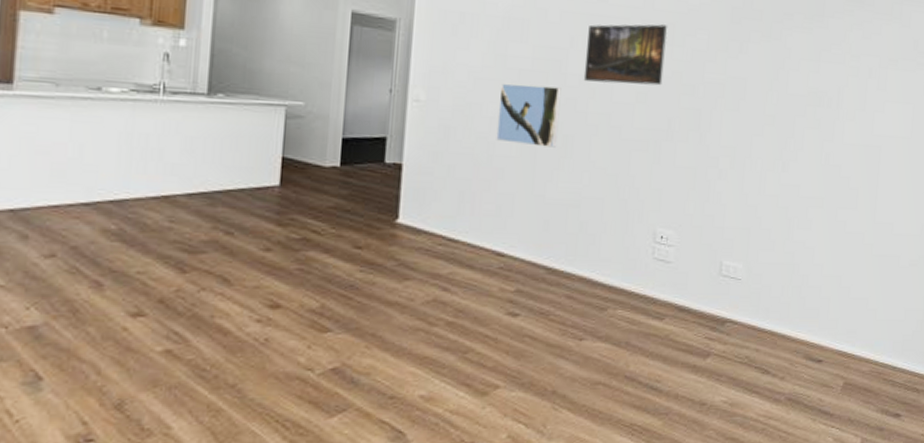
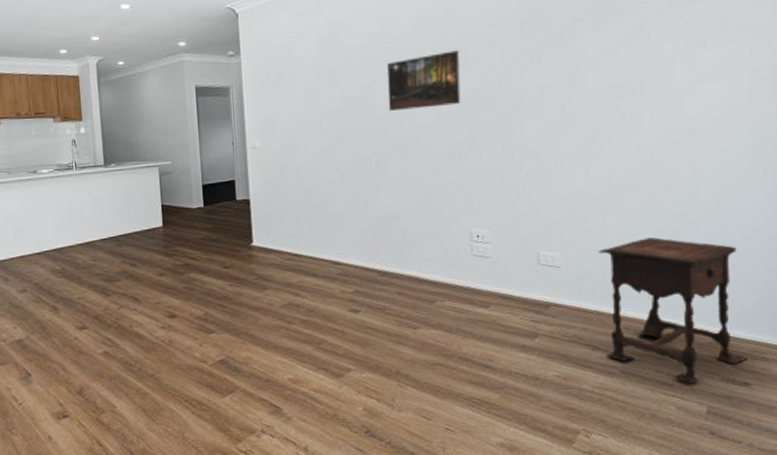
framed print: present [496,83,562,148] -> none [318,120,372,172]
side table: none [774,256,903,414] -> present [598,237,748,384]

